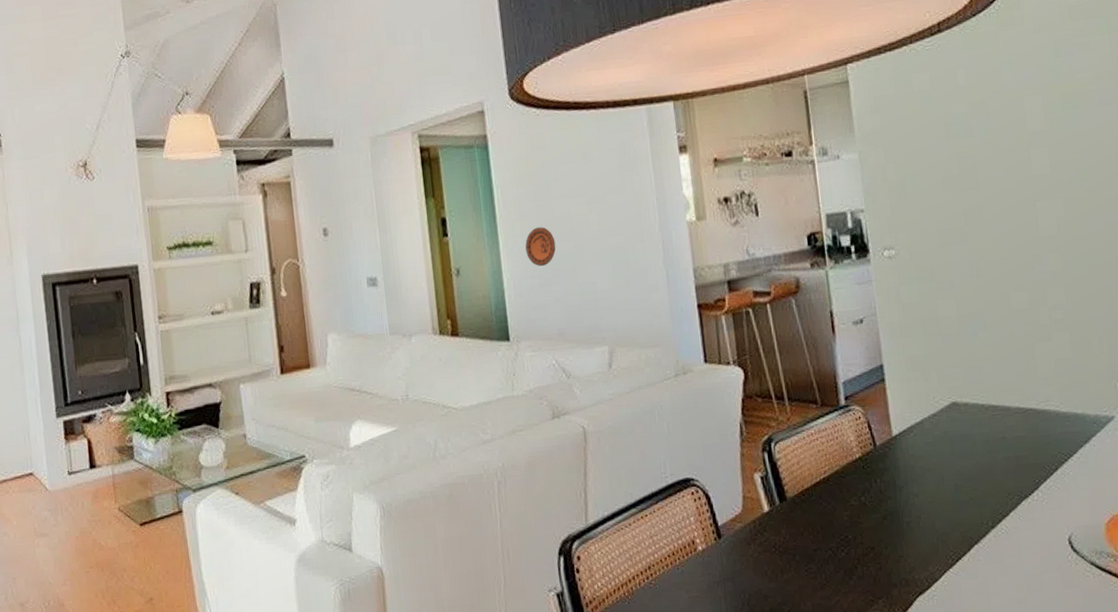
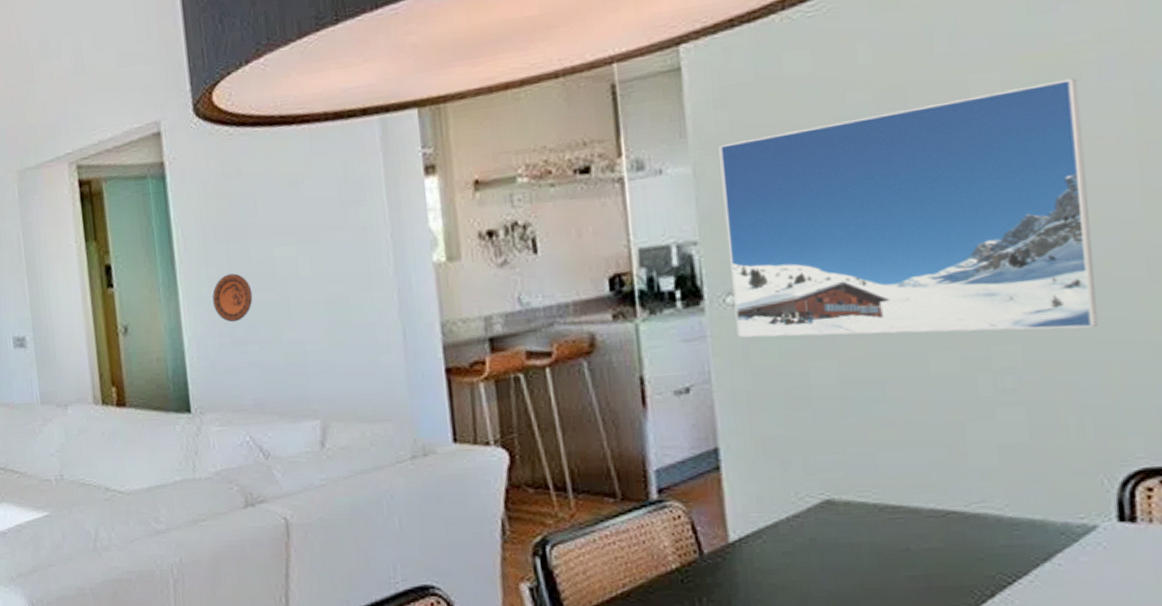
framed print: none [875,102,1107,282] -> present [719,78,1097,338]

